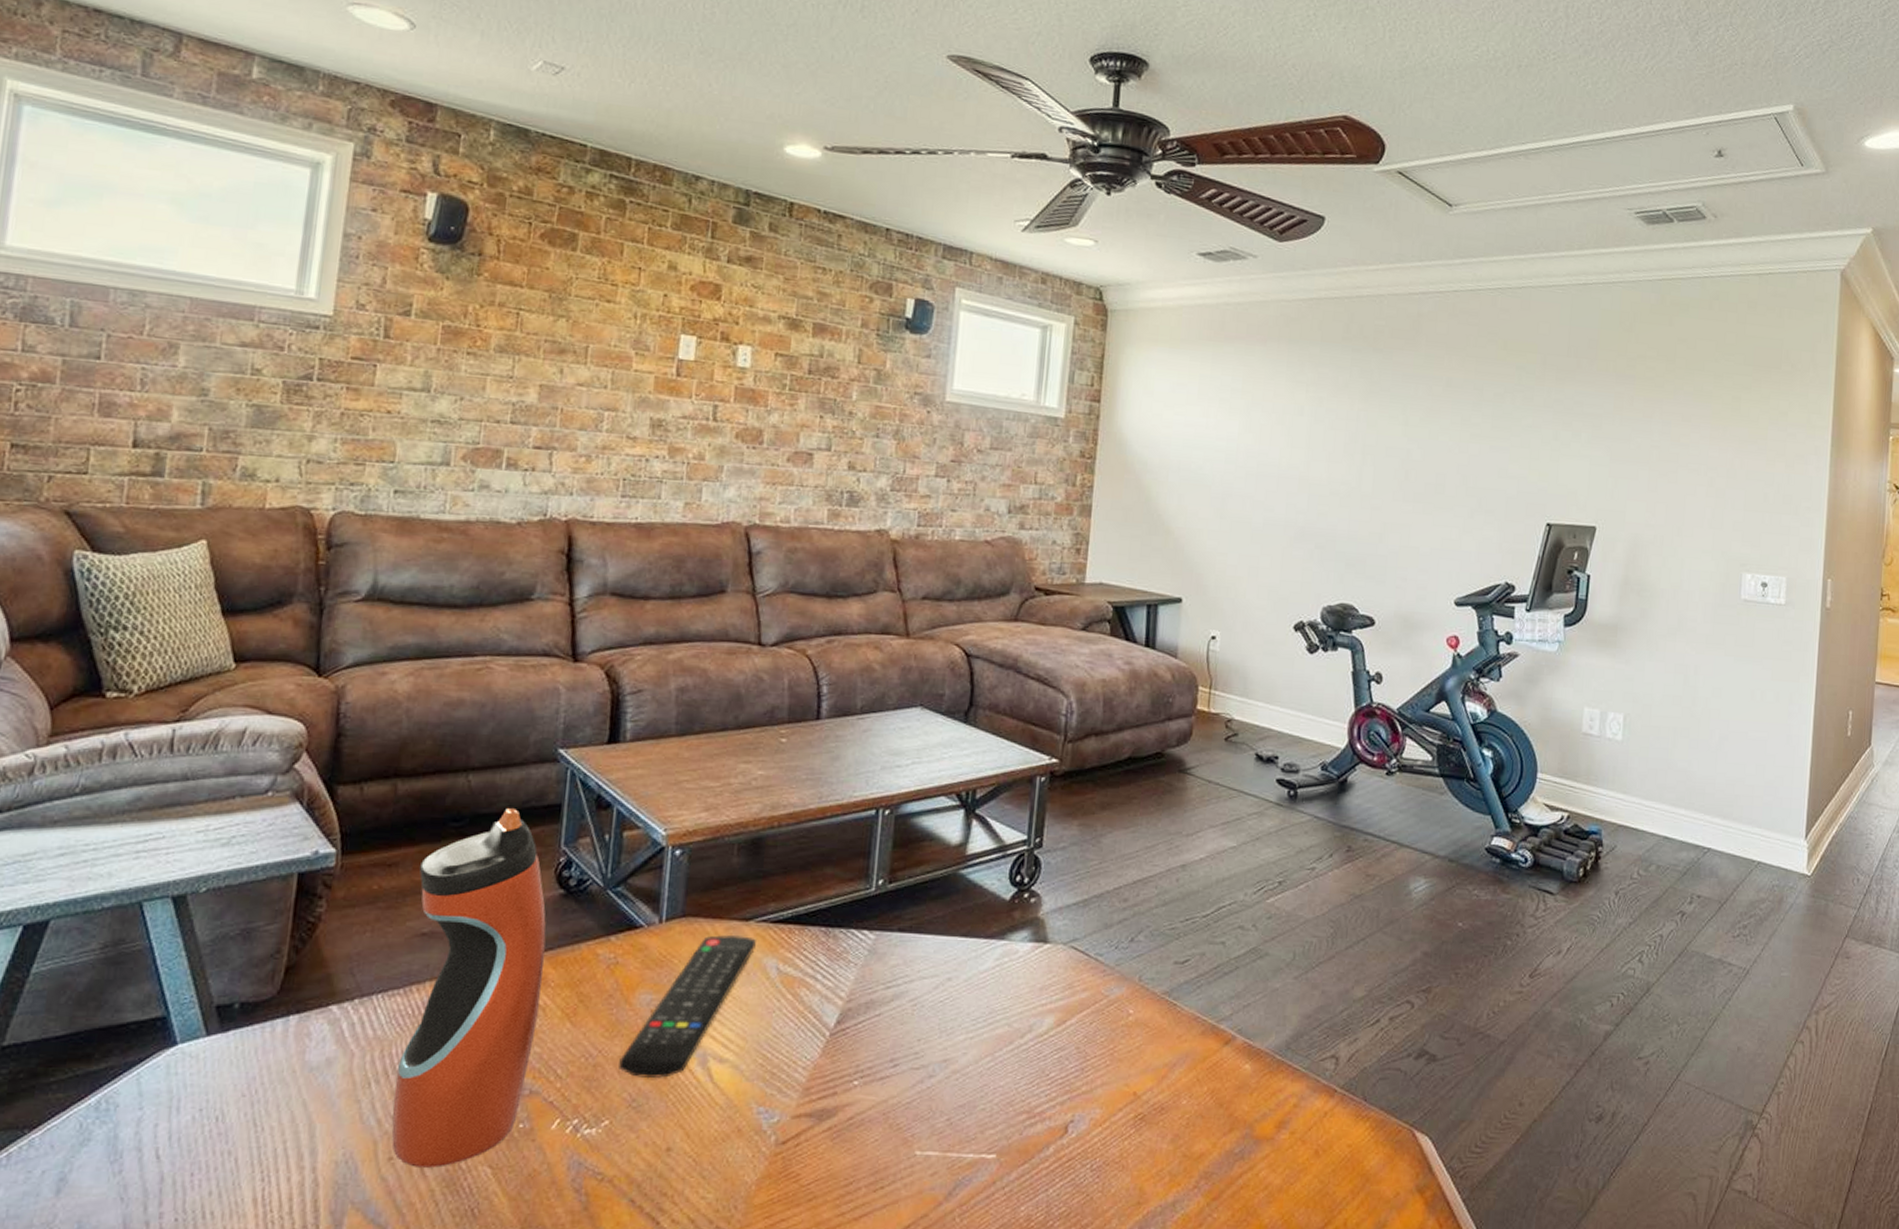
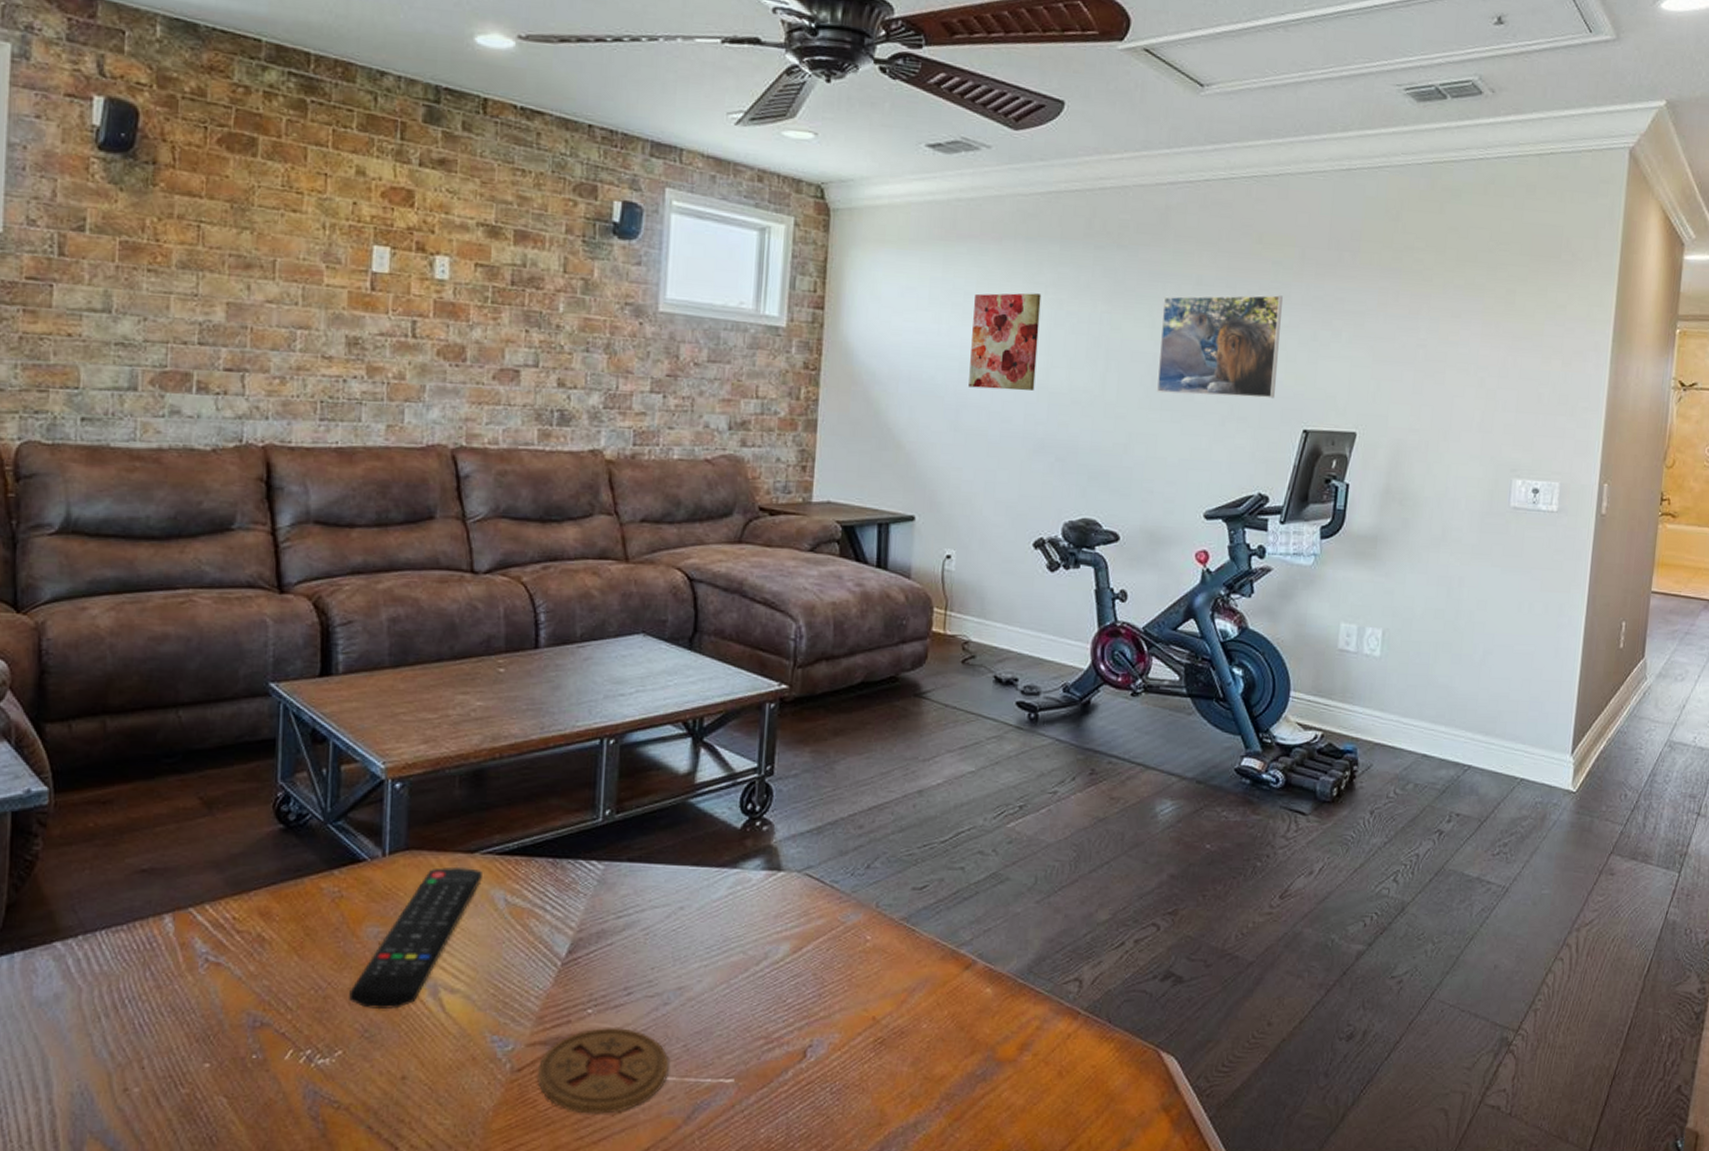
water bottle: present [391,807,546,1168] -> none [124,742,268,1098]
coaster: none [802,1099,932,1189] -> present [538,1026,669,1114]
wall art: none [1234,390,1303,482] -> present [968,293,1042,391]
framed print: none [1409,396,1526,493] -> present [1156,295,1283,399]

